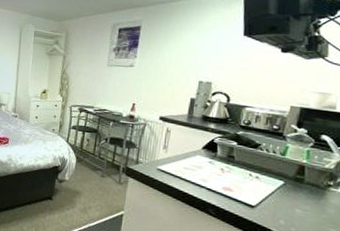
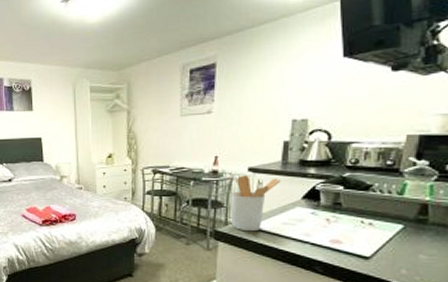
utensil holder: none [142,122,185,173] -> present [231,175,280,232]

